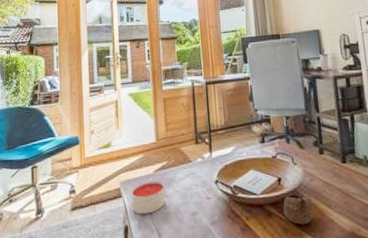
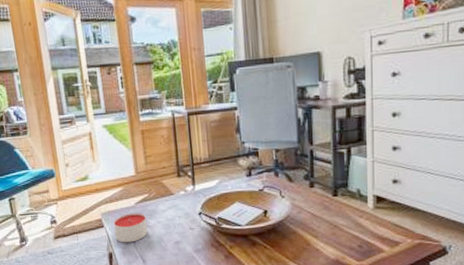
cup: present [283,193,314,225] -> none [268,224,299,253]

